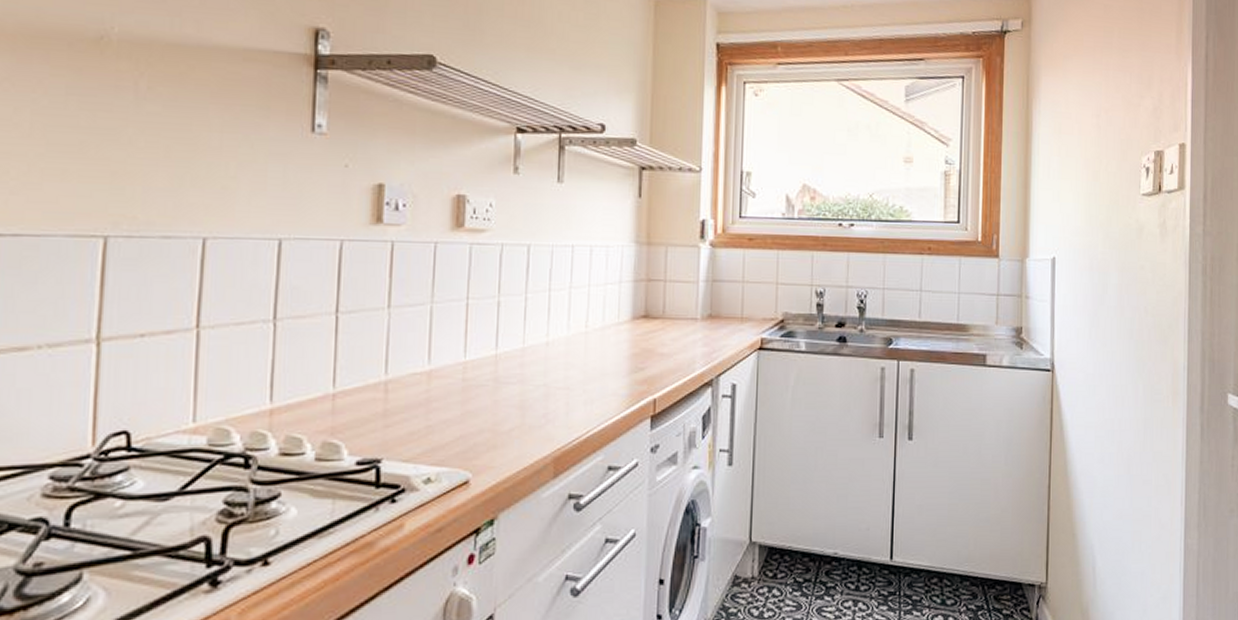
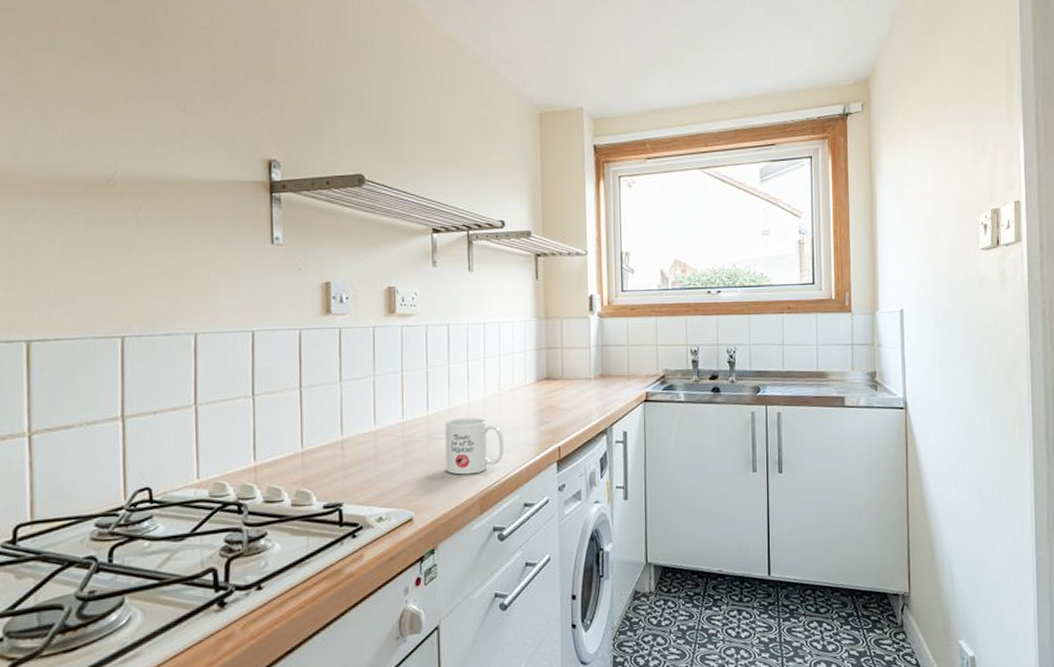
mug: none [515,360,588,429] -> present [445,418,504,475]

